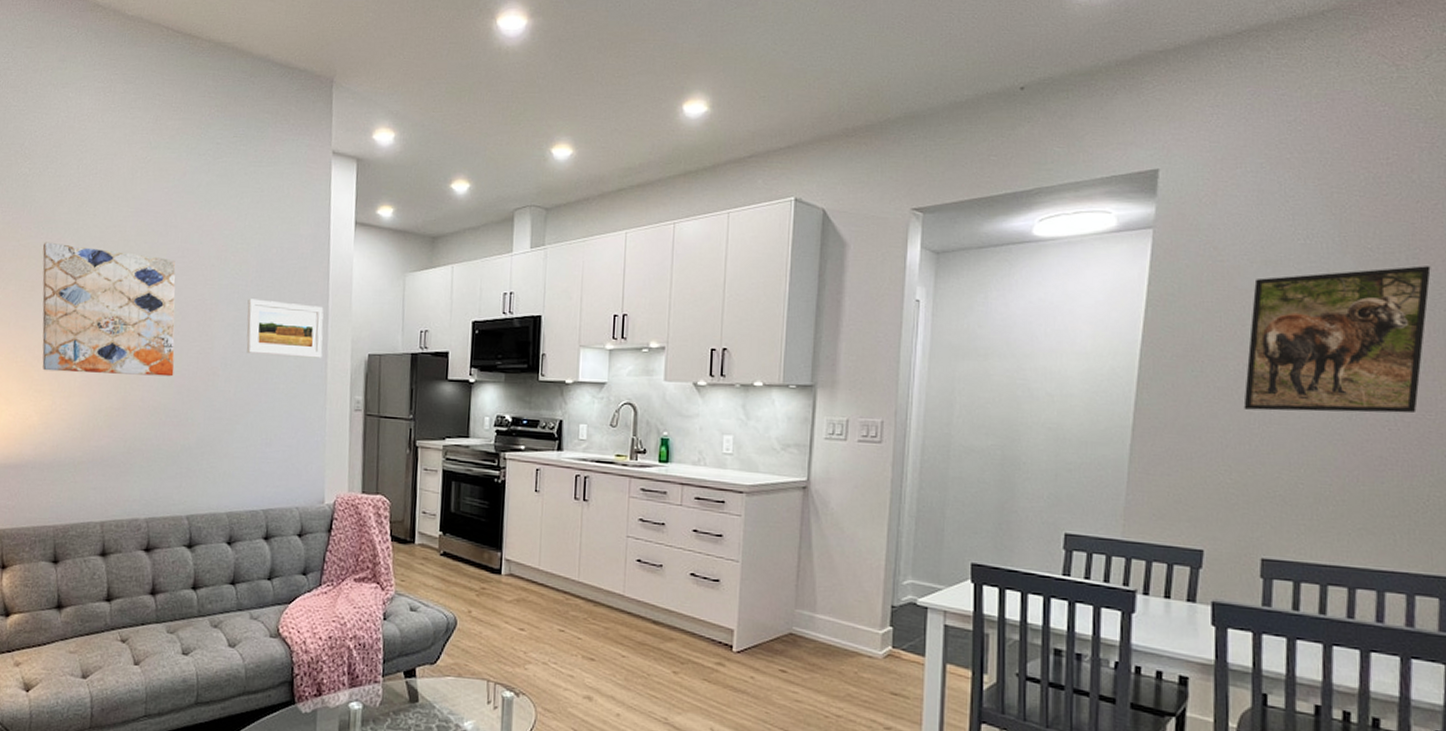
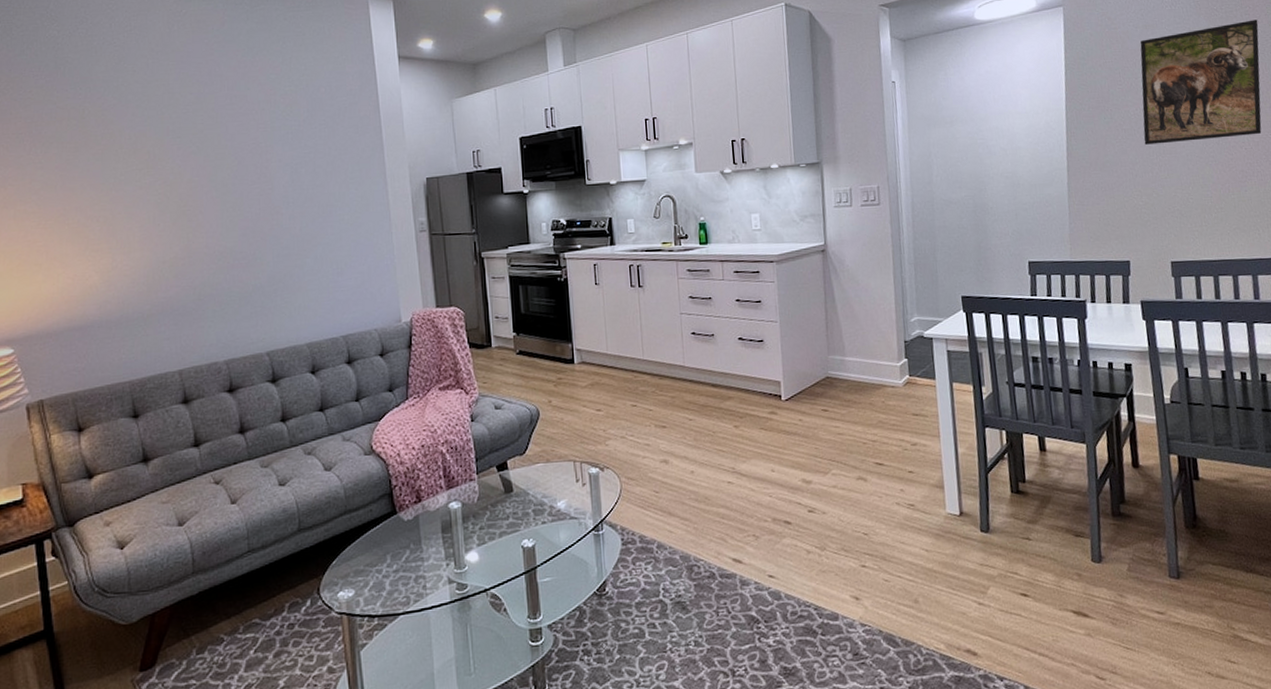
wall art: present [42,242,176,377] -> none [82,102,236,230]
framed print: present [246,299,324,358] -> none [302,137,382,189]

